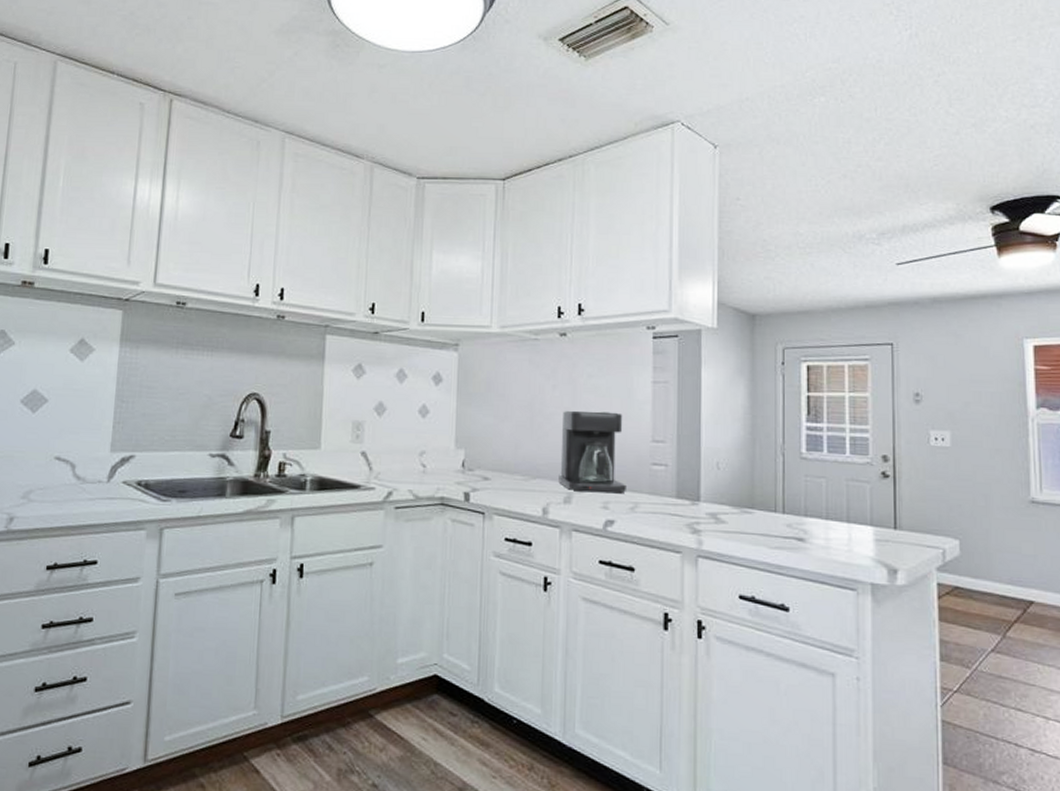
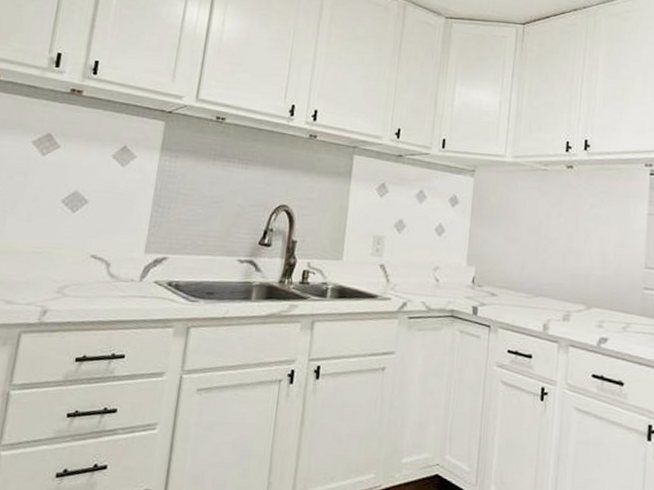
coffee maker: present [558,411,628,494] -> none [559,236,621,314]

